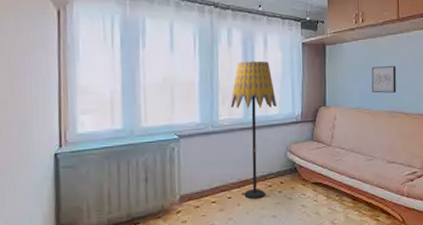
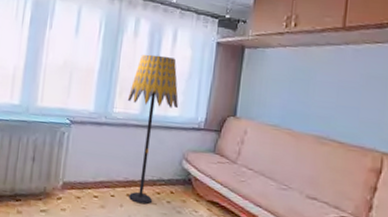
wall art: present [371,66,397,93] -> none [297,80,334,115]

